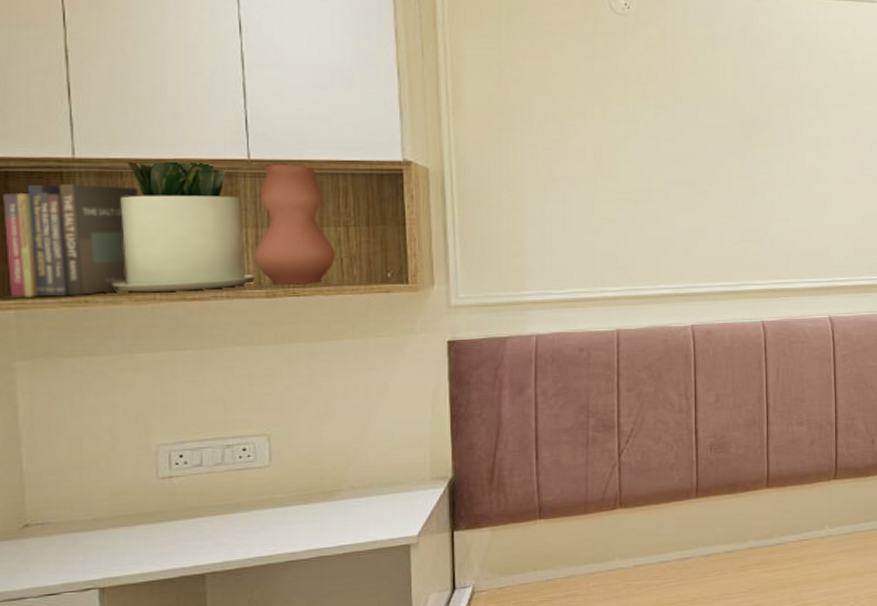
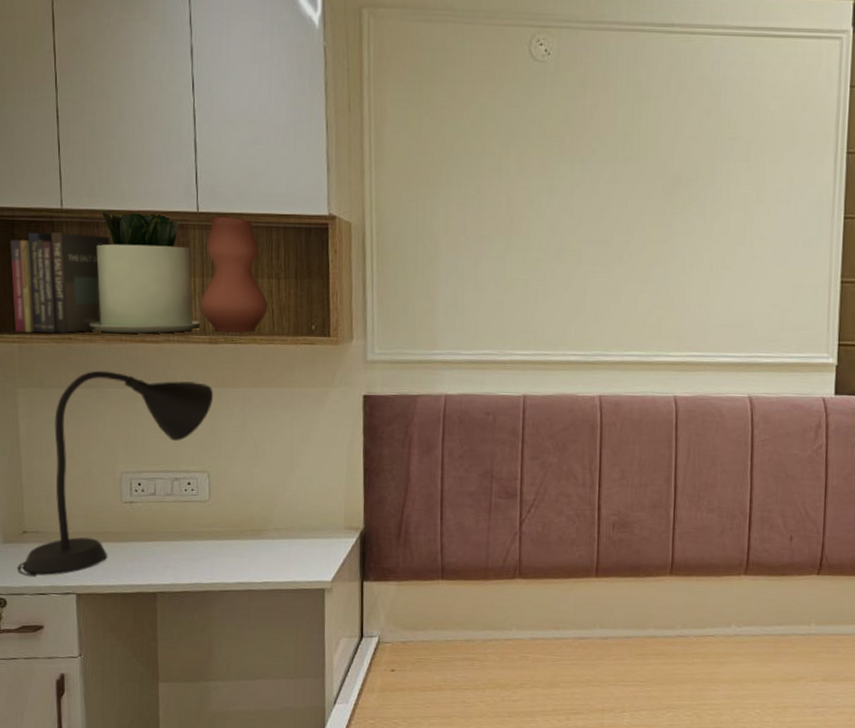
desk lamp: none [17,334,273,577] -> present [17,370,214,578]

